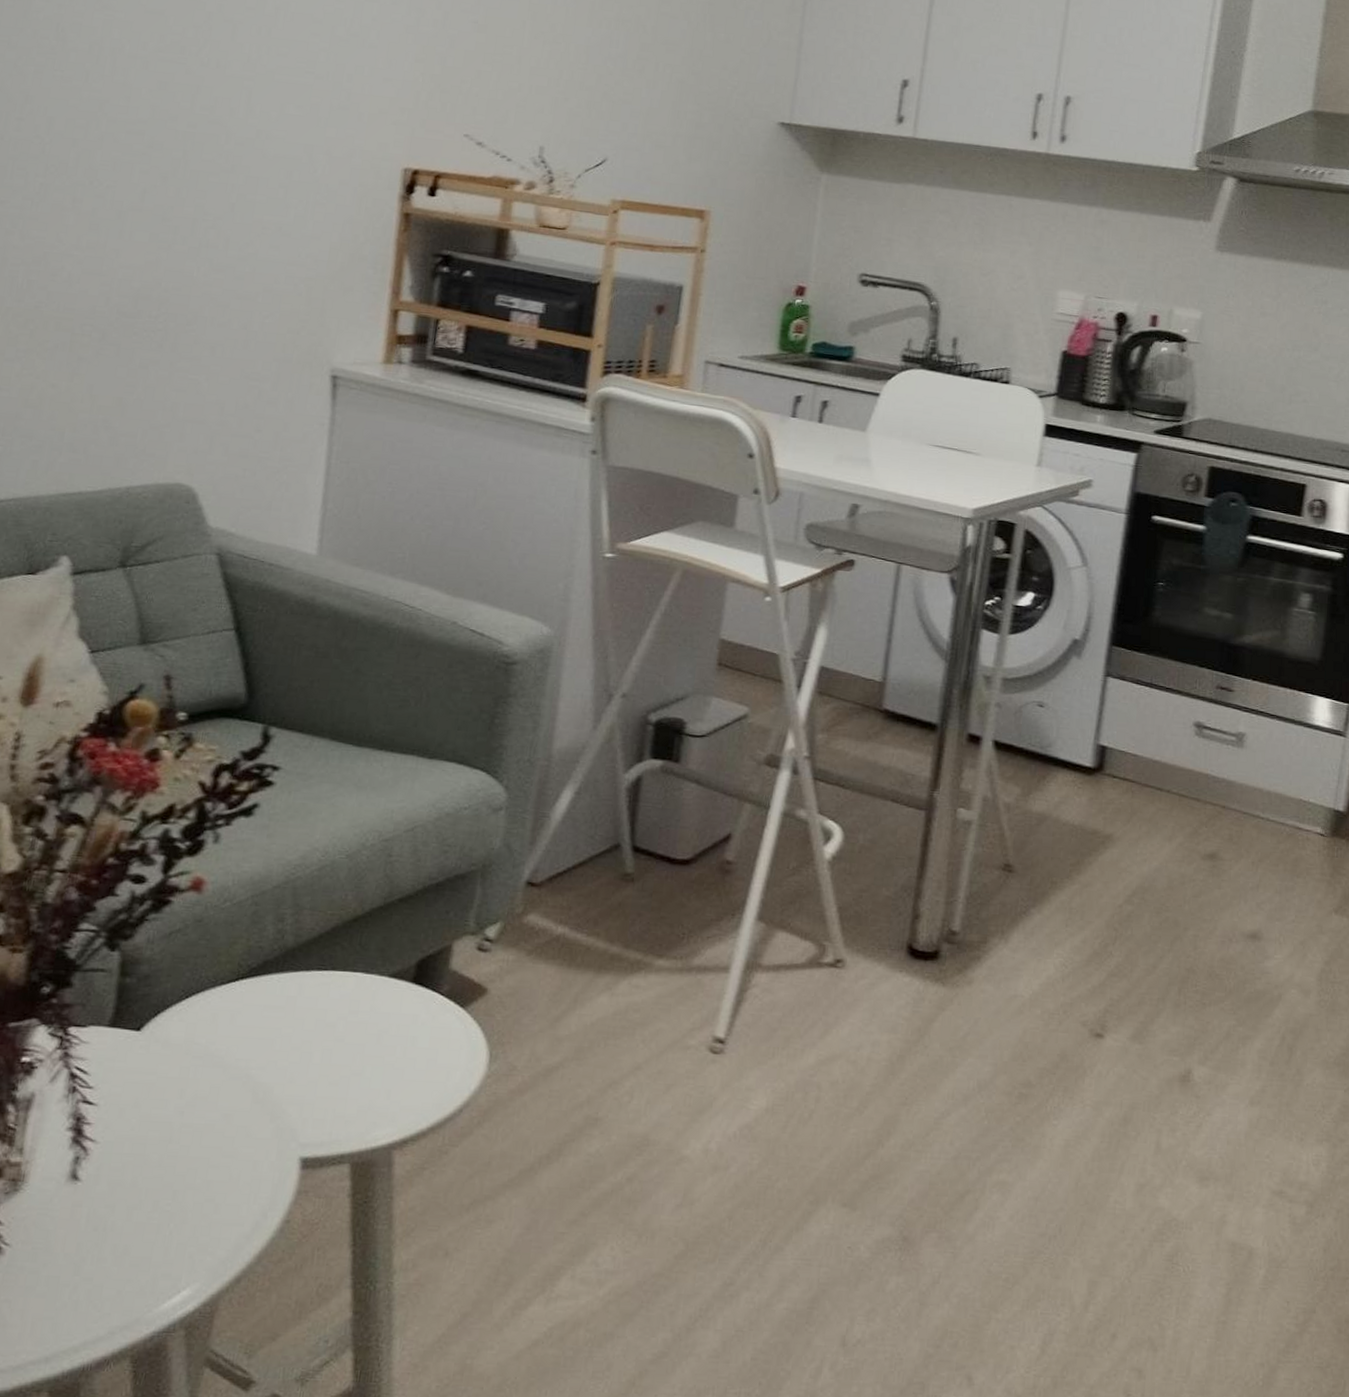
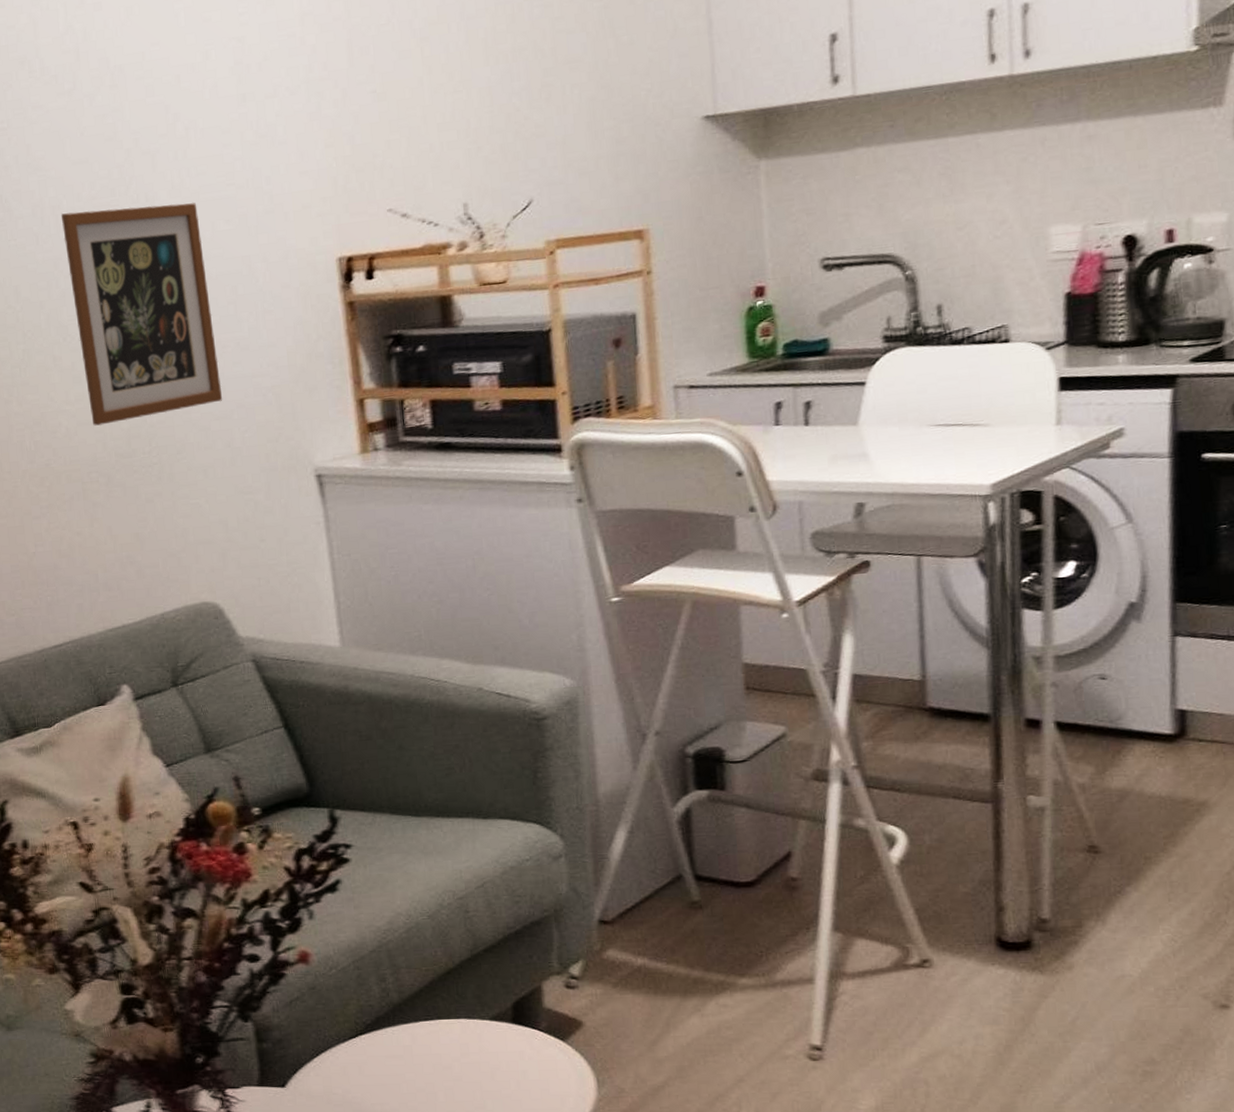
picture frame: none [100,58,270,282] -> present [60,203,223,426]

